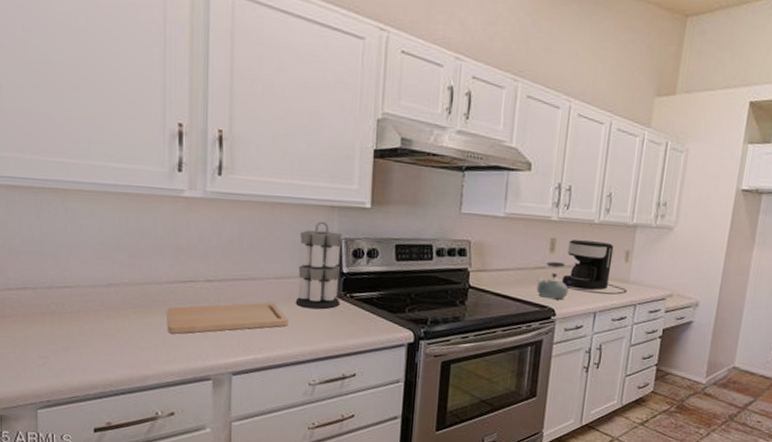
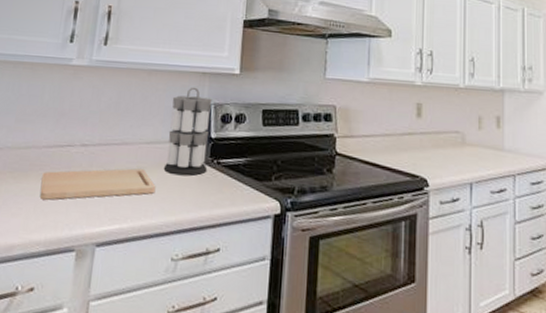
kettle: present [536,262,569,300] -> none [405,127,440,169]
coffee maker: present [561,240,628,295] -> none [431,105,504,164]

